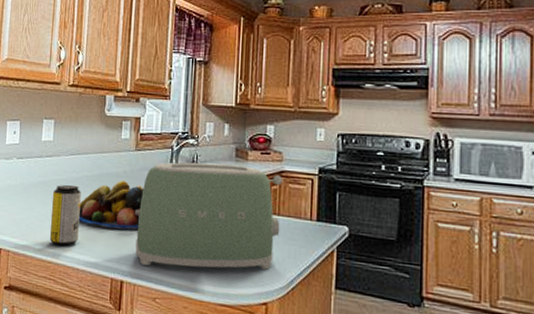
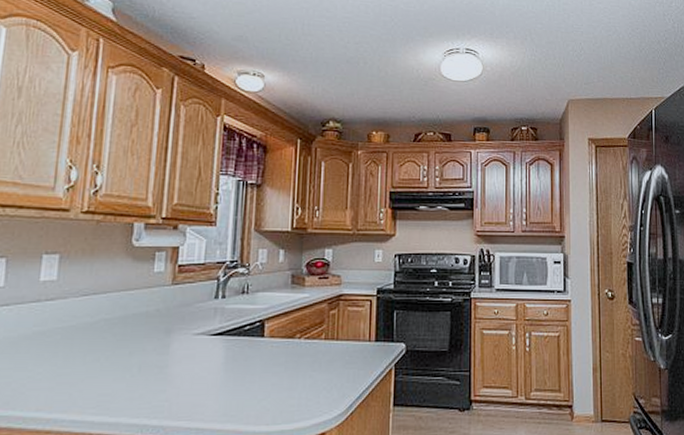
beverage can: present [49,184,81,247] -> none [49,332,97,410]
fruit bowl: present [78,180,144,229] -> none [92,319,183,378]
toaster: present [135,162,282,270] -> none [170,292,341,416]

